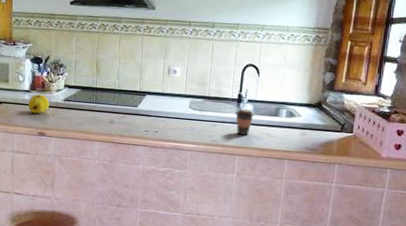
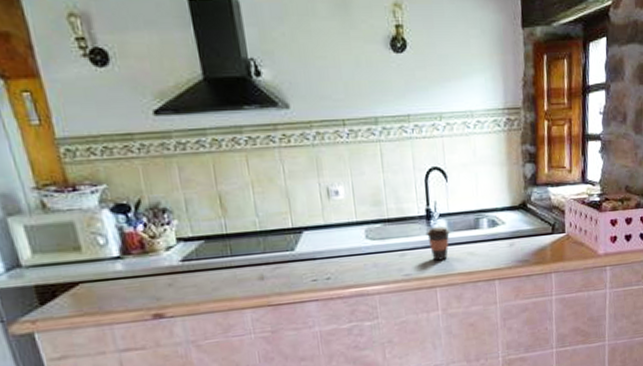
fruit: present [28,94,49,114] -> none [124,259,160,289]

